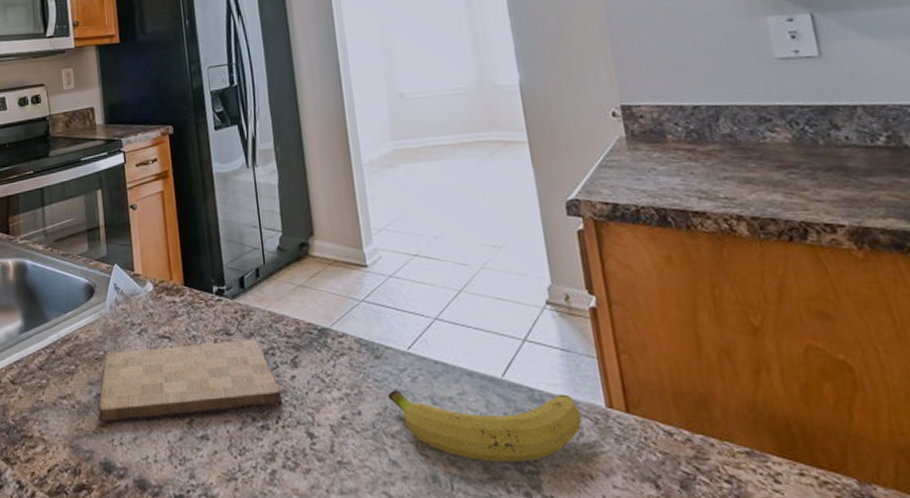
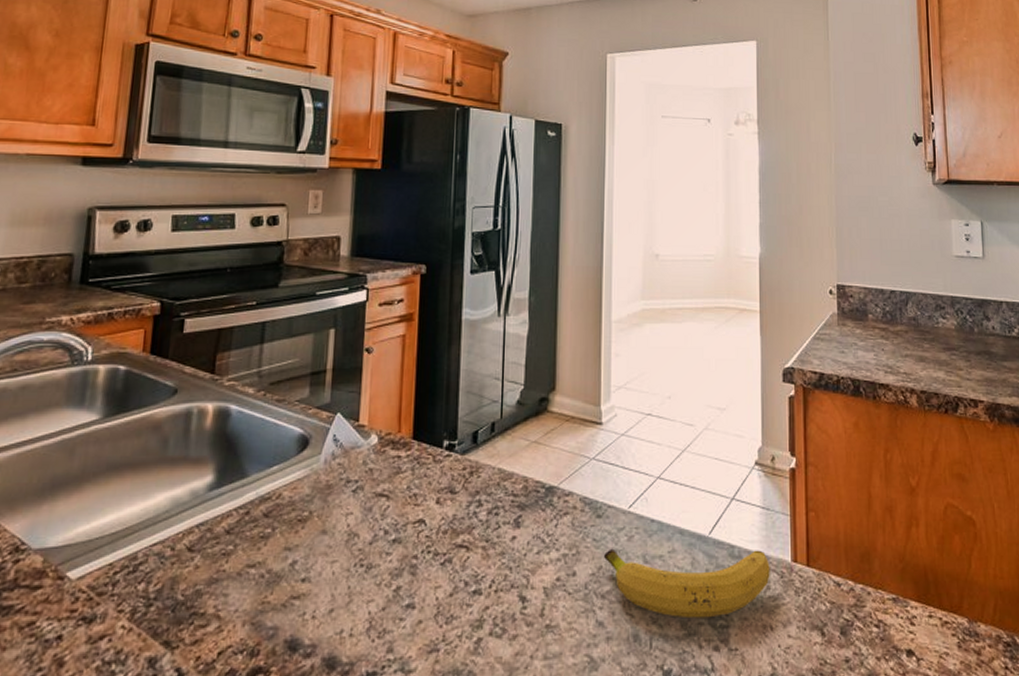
cutting board: present [98,340,284,422] -> none [292,499,500,593]

